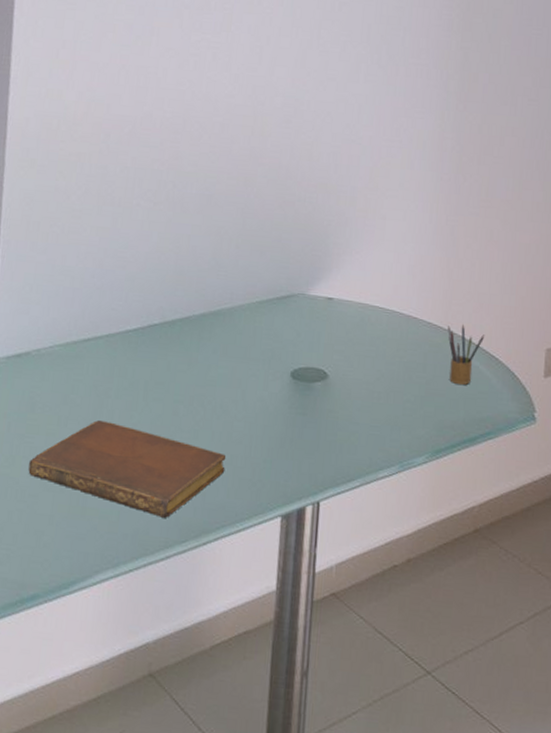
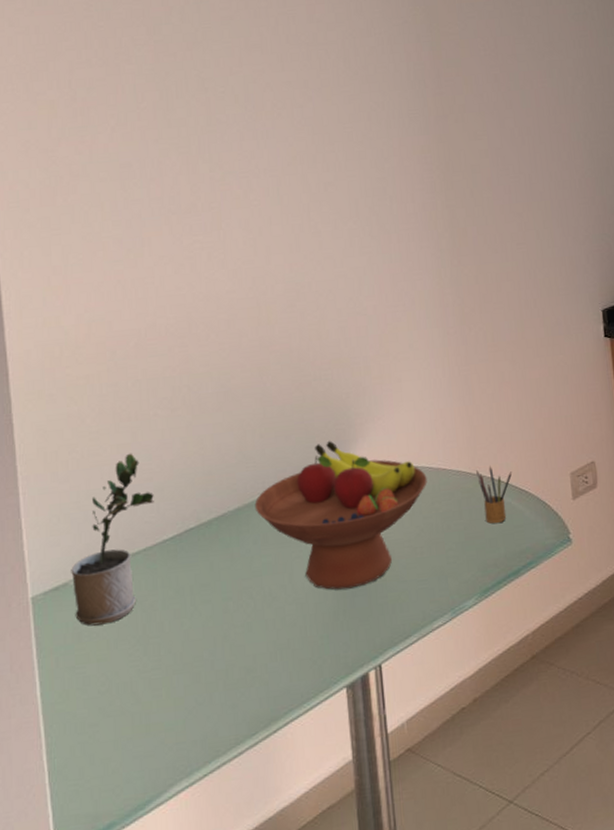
notebook: present [28,419,225,518] -> none [84,634,284,716]
potted plant: none [32,237,124,401] -> present [71,453,154,626]
fruit bowl: none [219,264,396,419] -> present [254,440,427,590]

